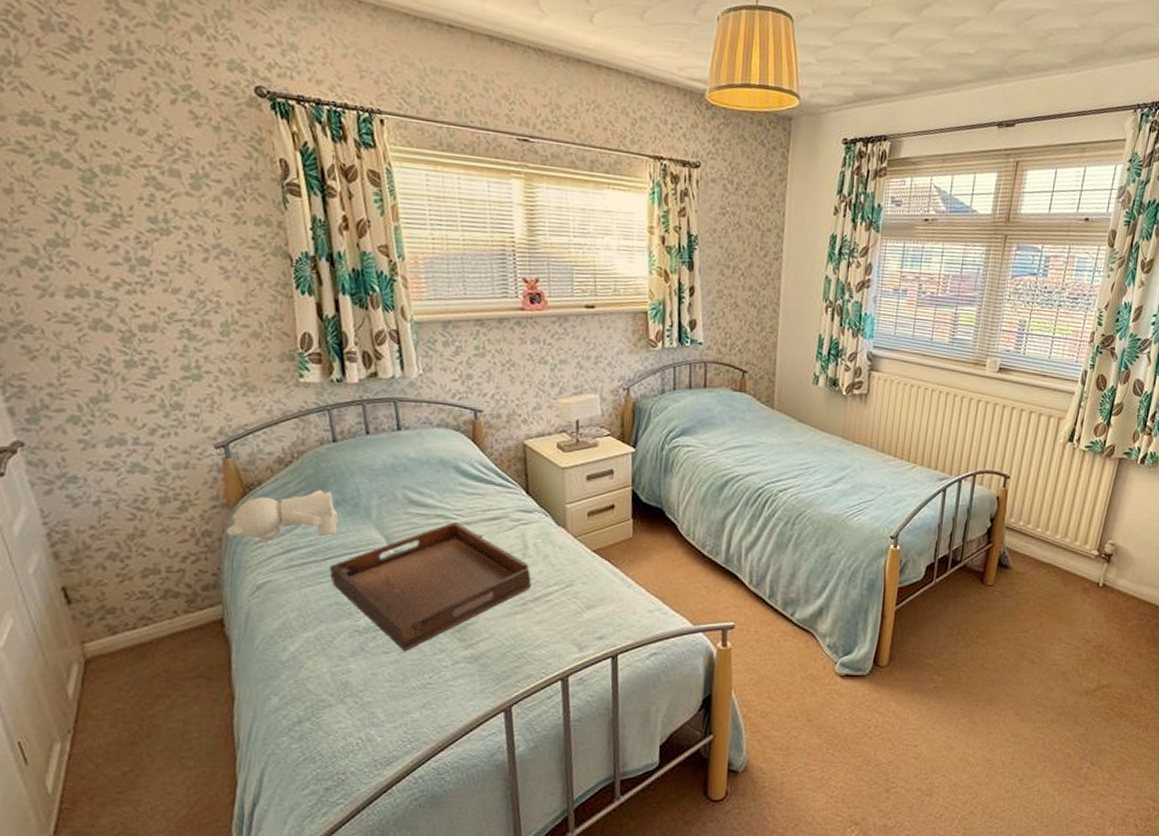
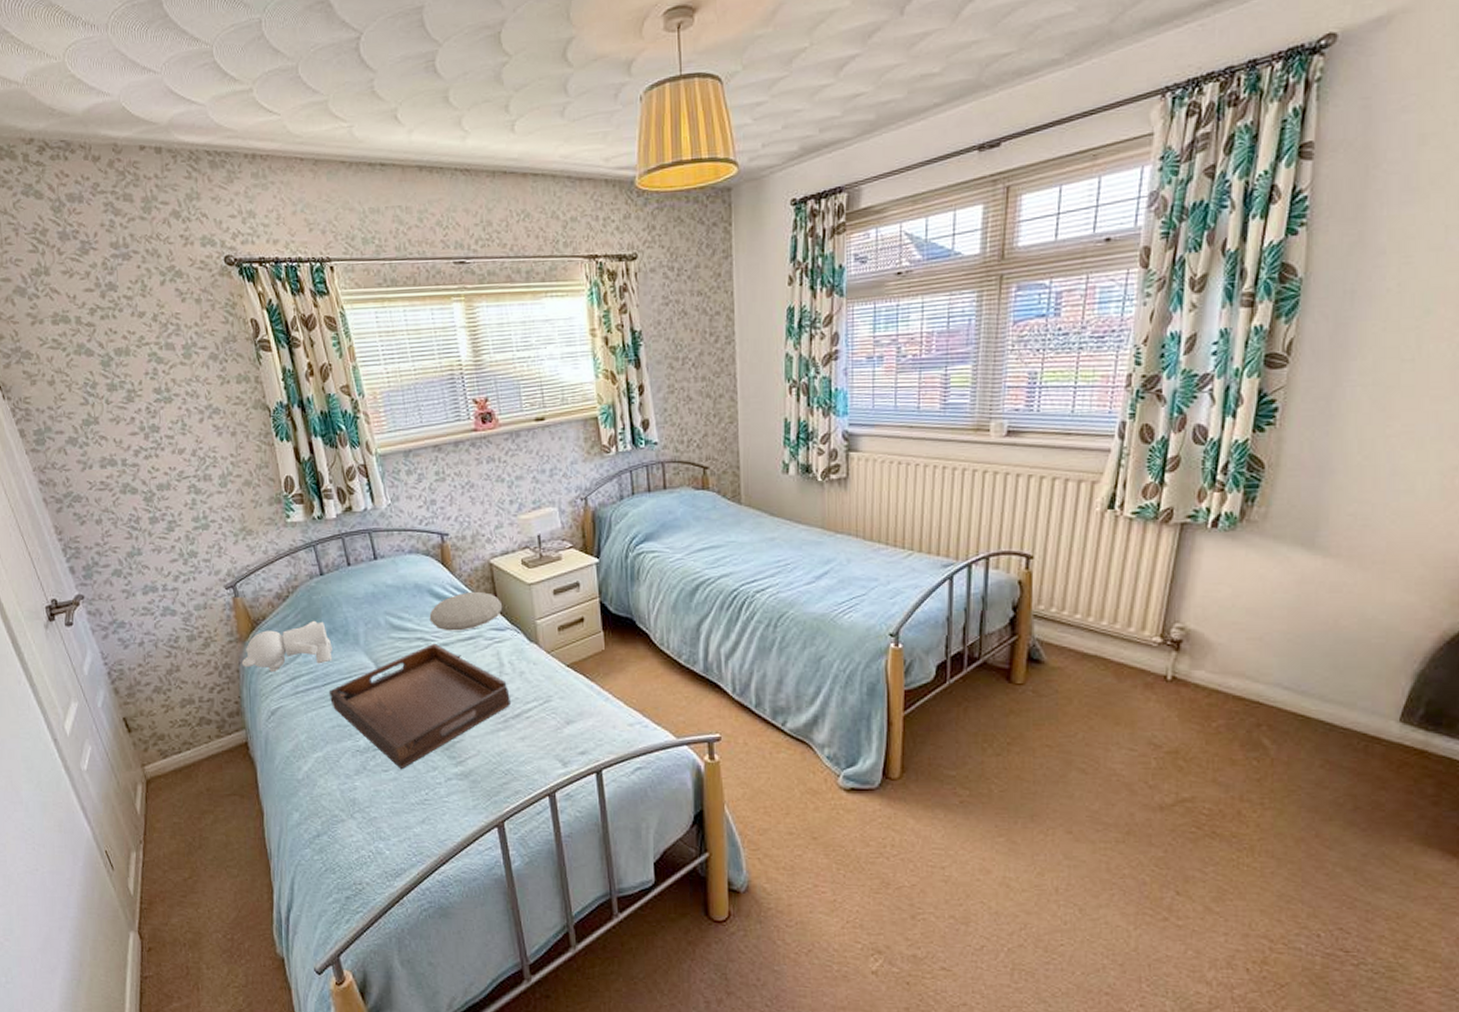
cushion: none [452,471,533,511] -> present [429,591,503,631]

